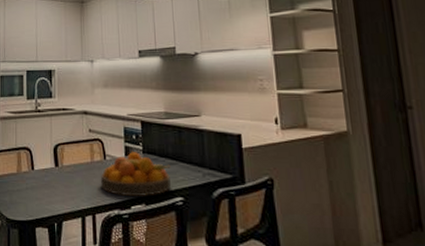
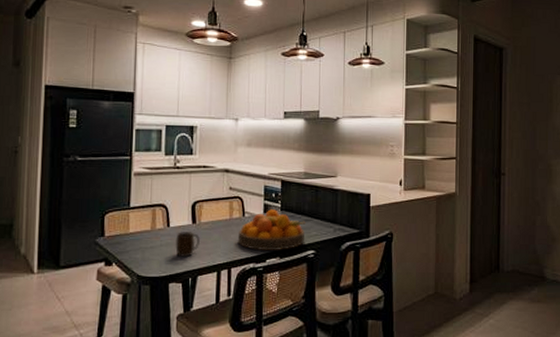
mug: none [40,175,64,201] -> present [175,232,201,257]

